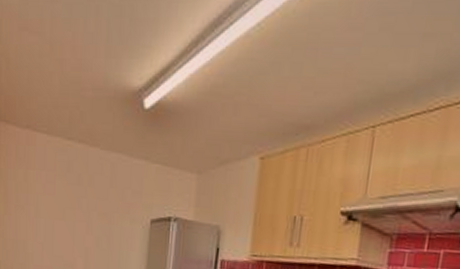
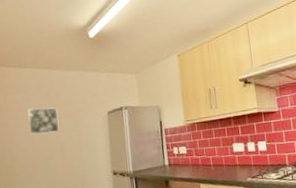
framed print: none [50,193,88,235] -> present [27,107,60,134]

